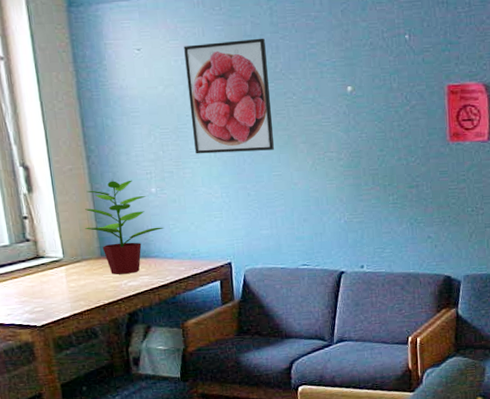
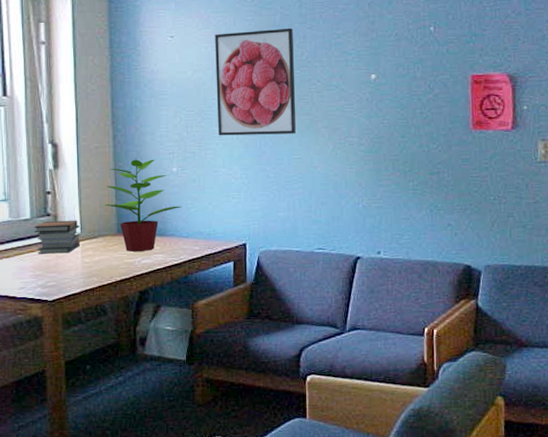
book stack: none [14,244,64,281] -> present [34,220,80,254]

